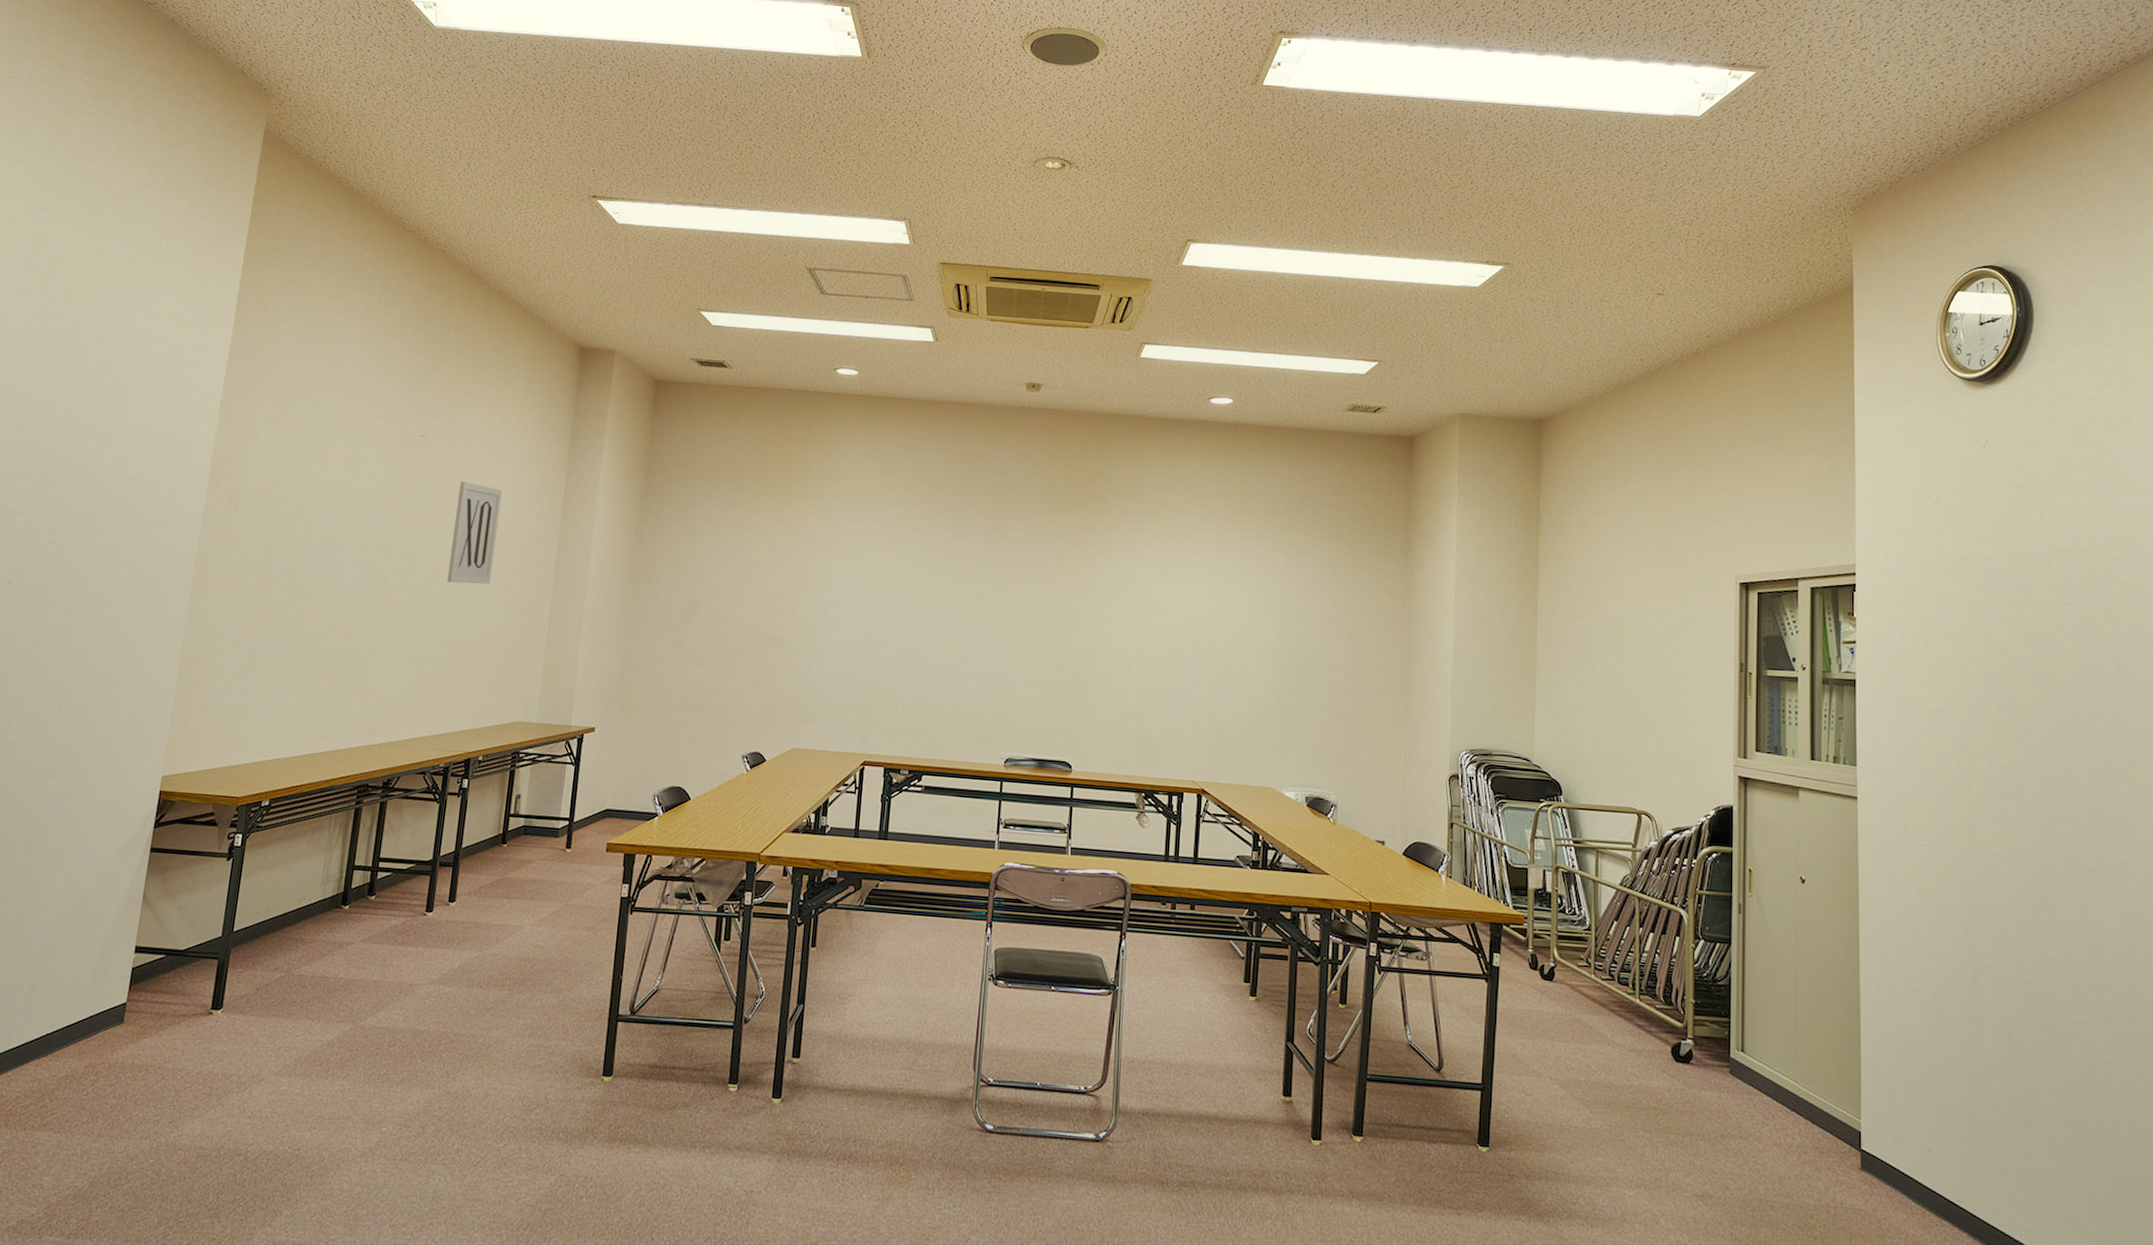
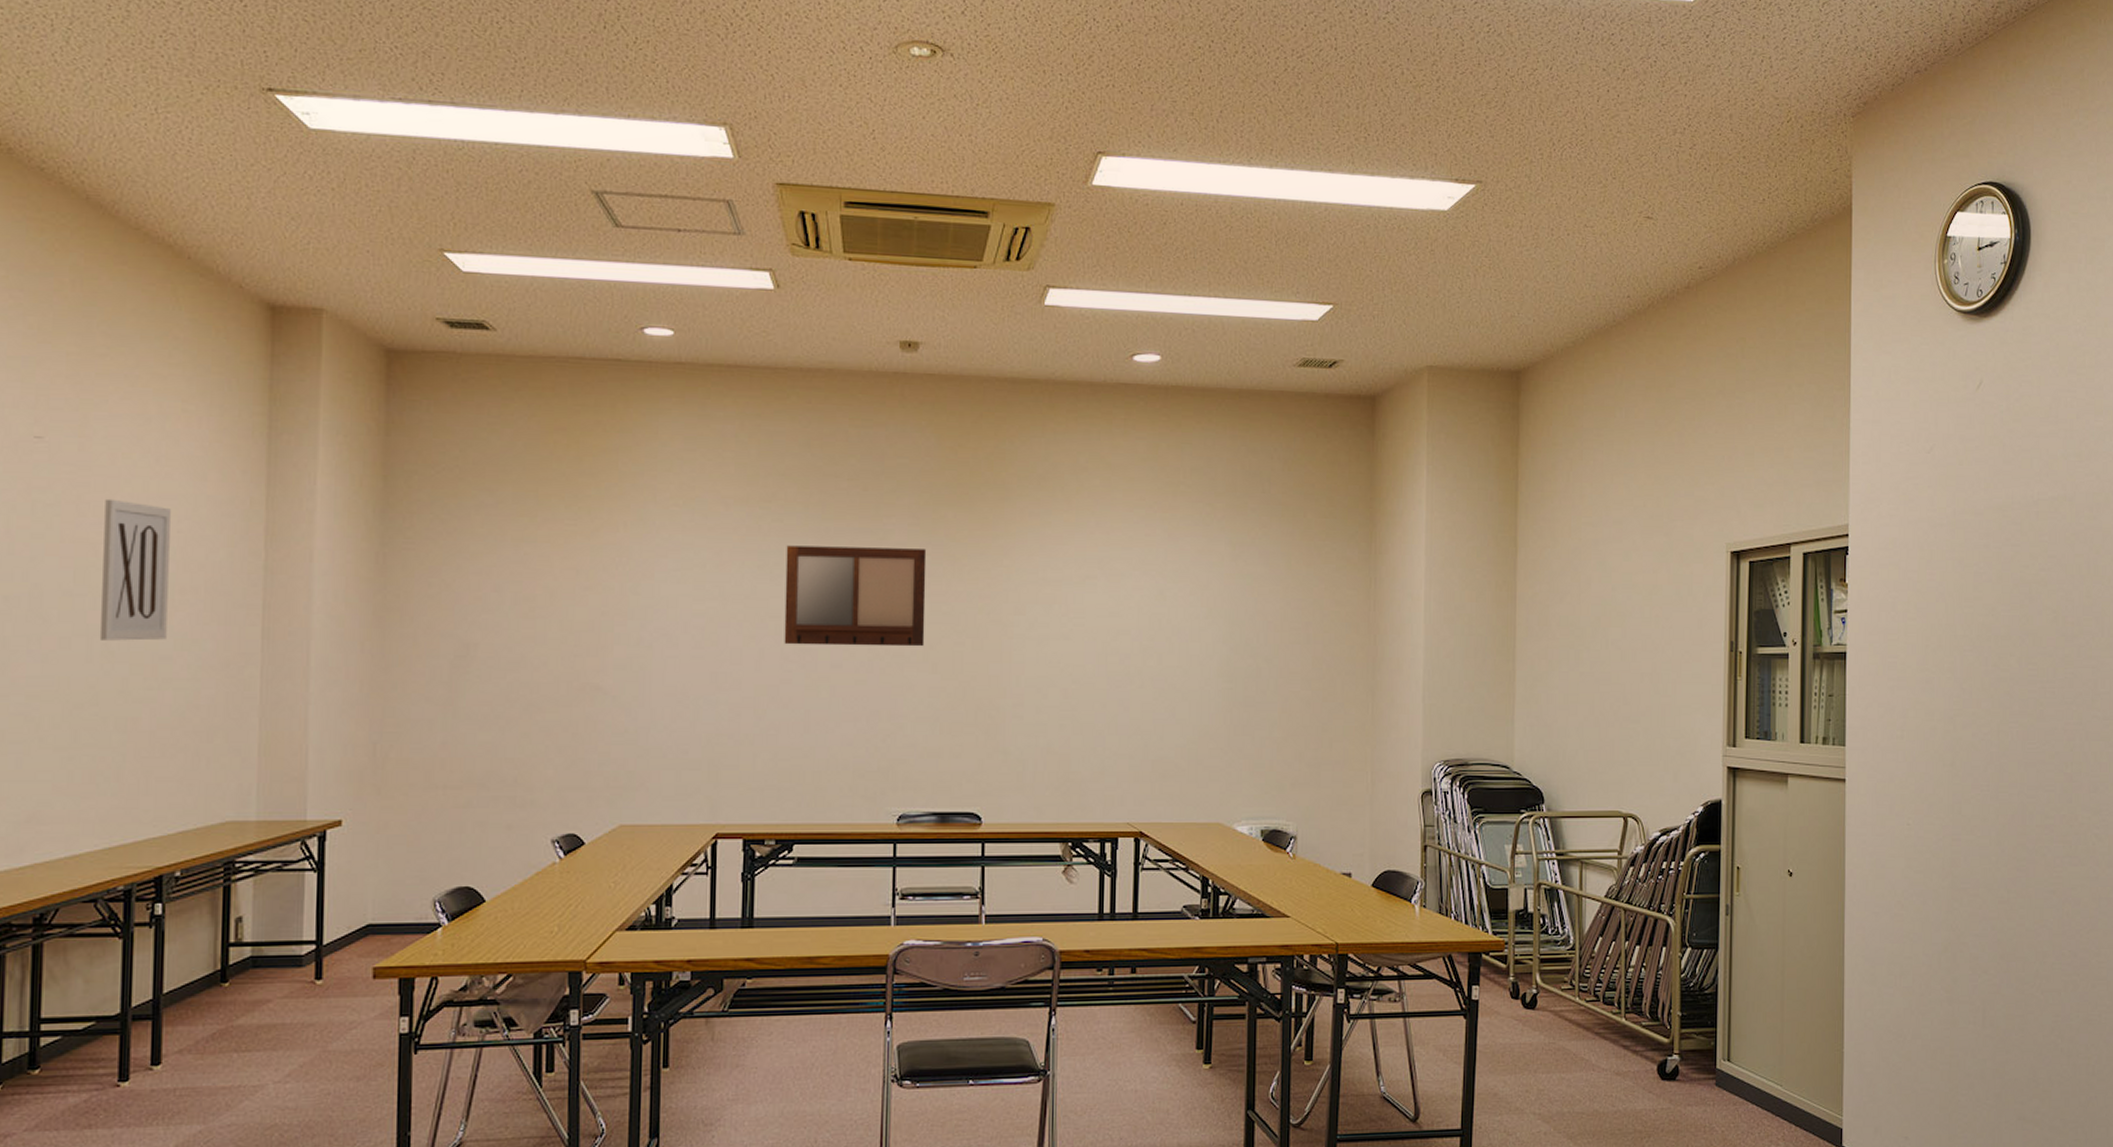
writing board: none [925,537,1039,624] -> present [784,545,927,647]

